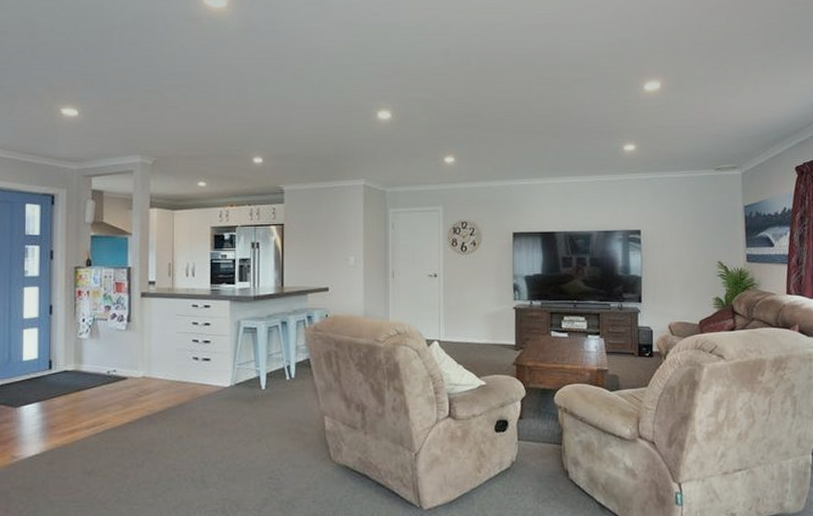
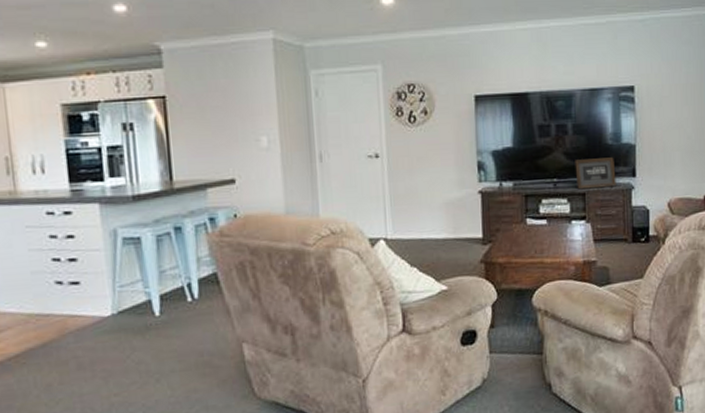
picture frame: none [591,286,625,310] -> present [575,157,616,190]

